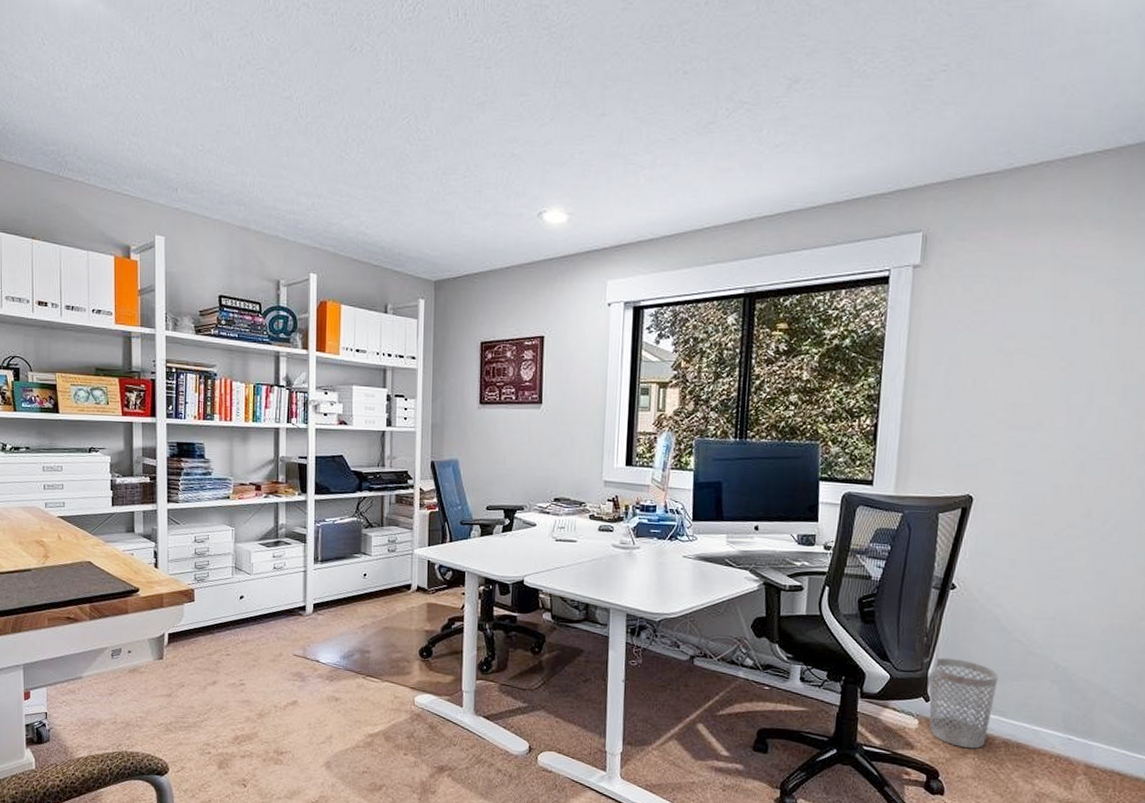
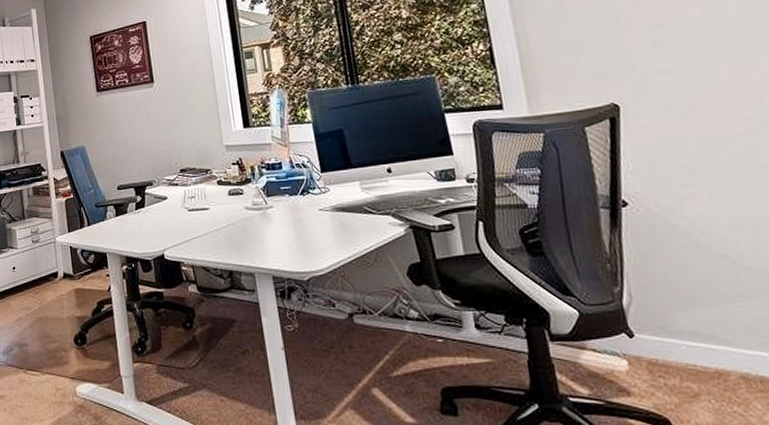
wastebasket: present [929,657,999,749] -> none [625,284,719,389]

